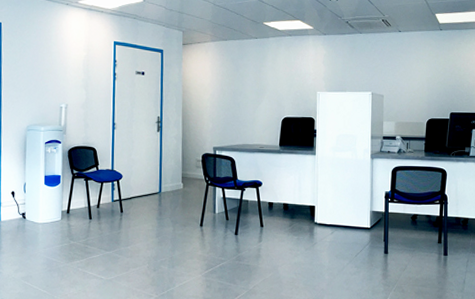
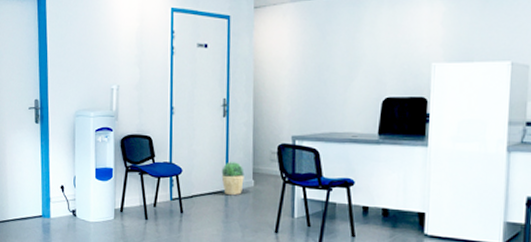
potted plant: none [156,168,175,197] -> present [221,162,244,196]

